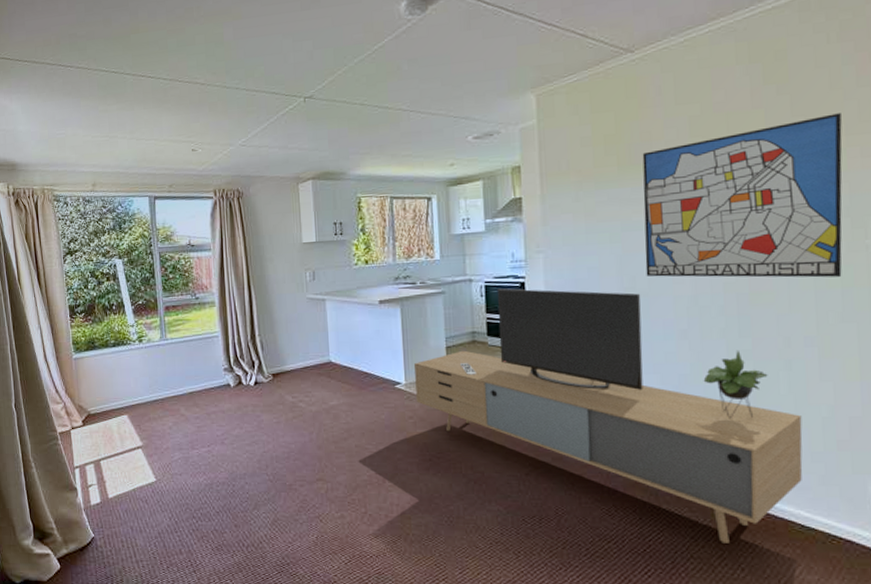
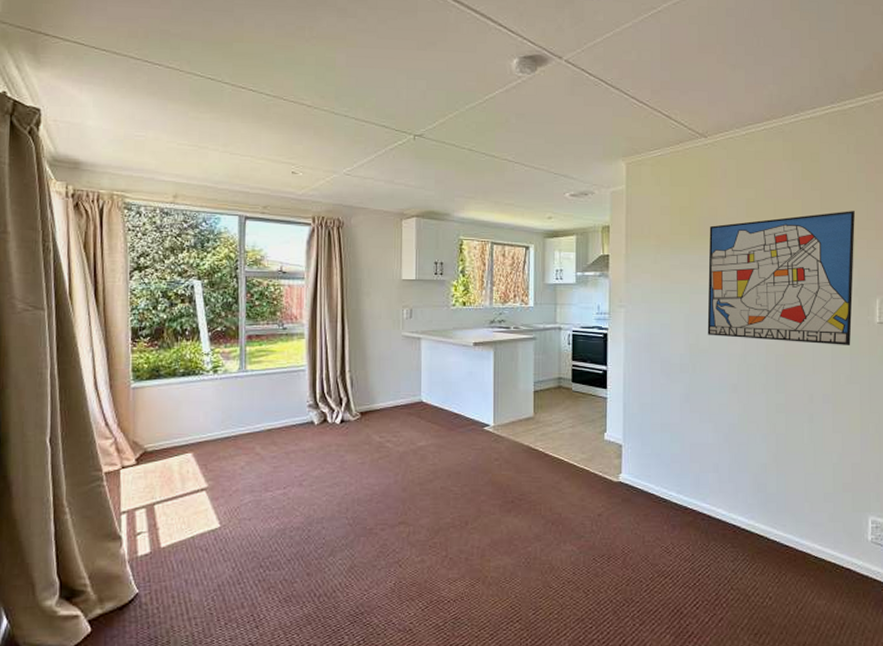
media console: present [414,288,803,543] -> none [503,338,819,575]

